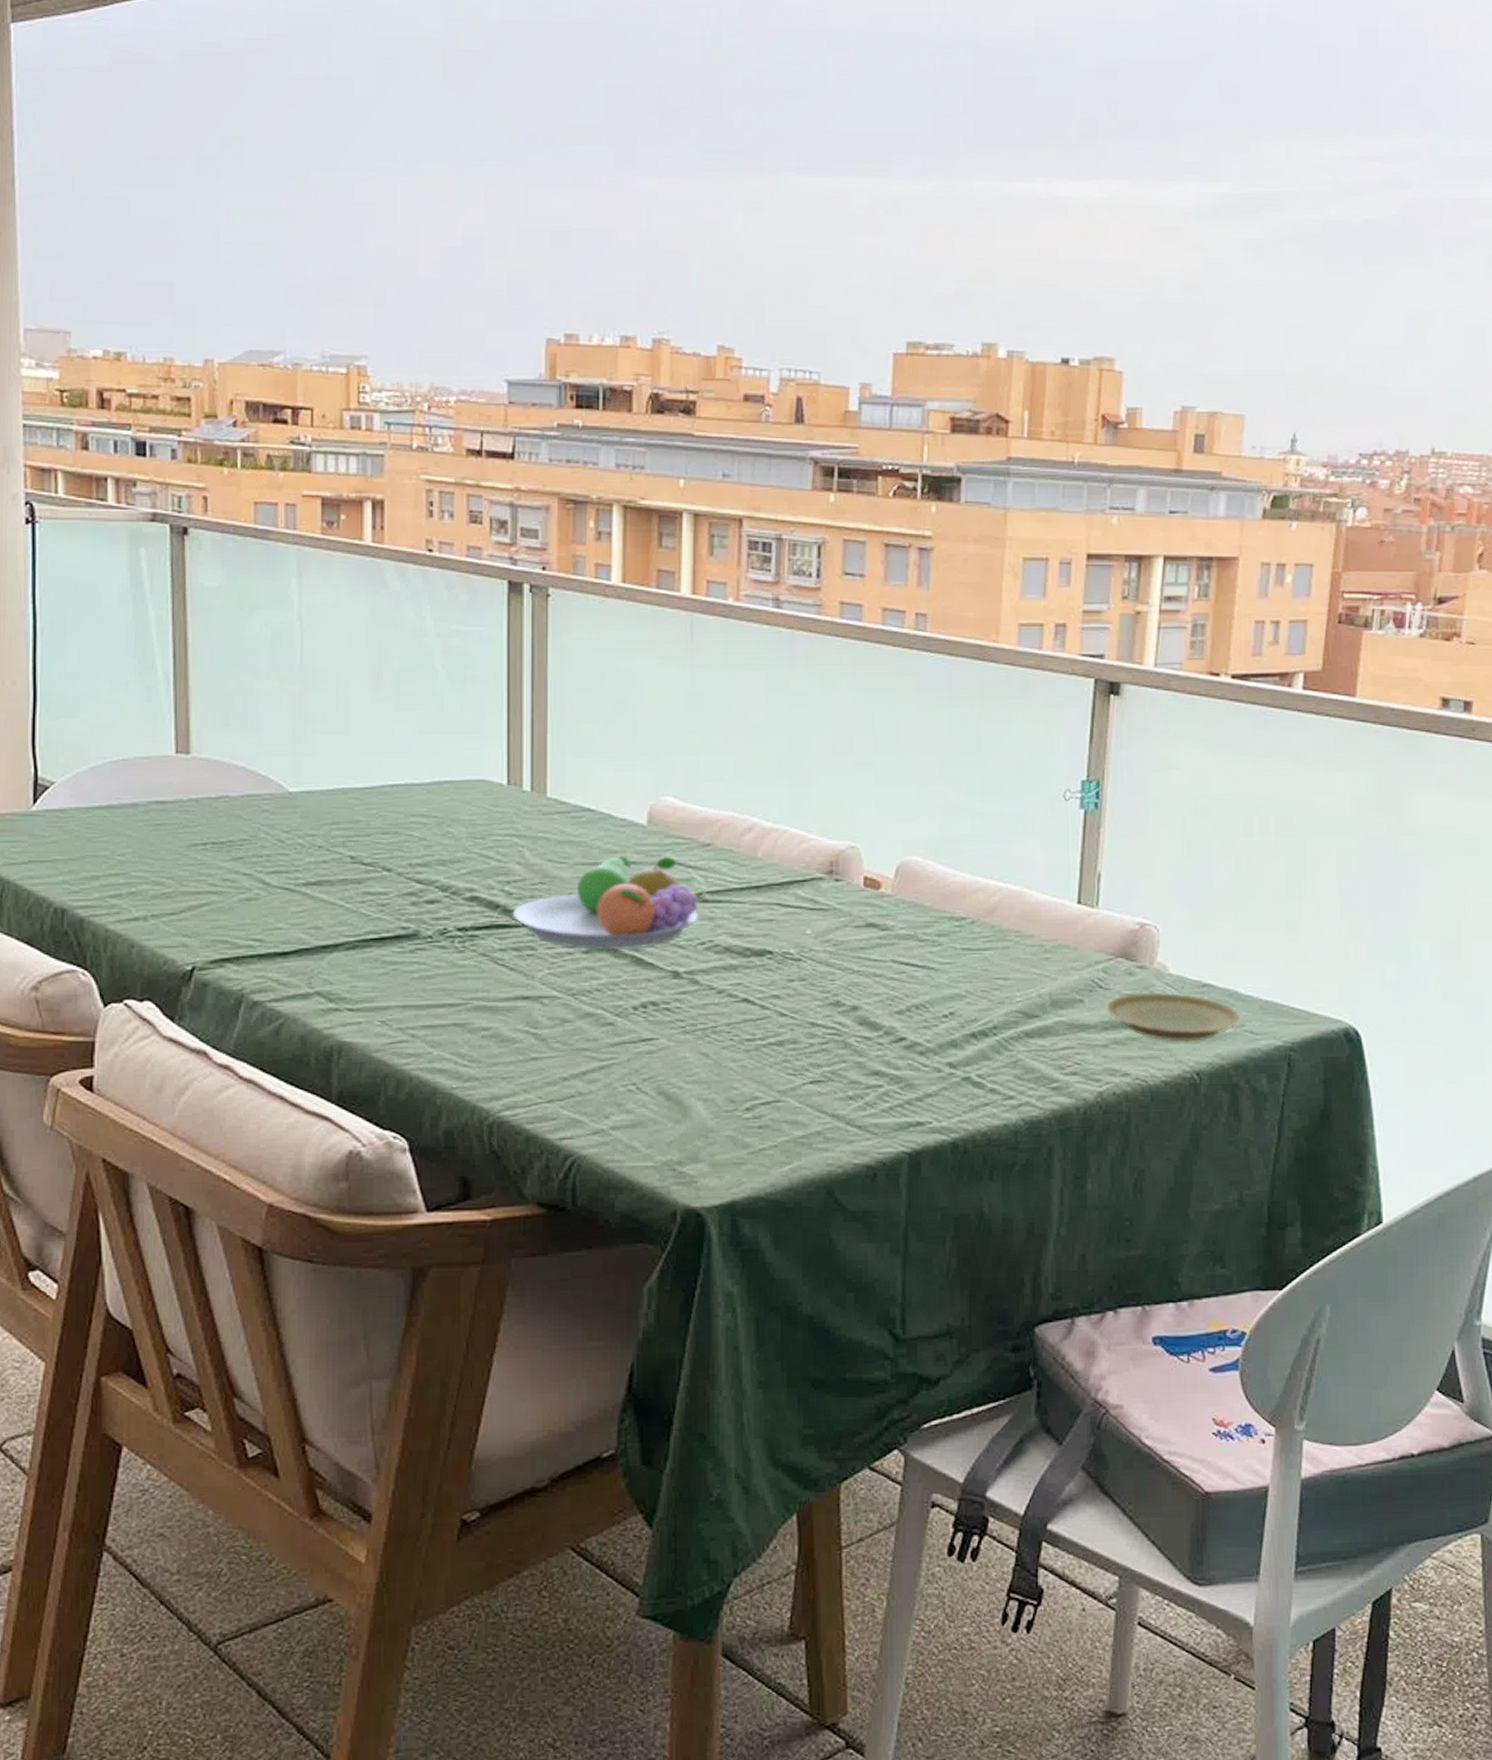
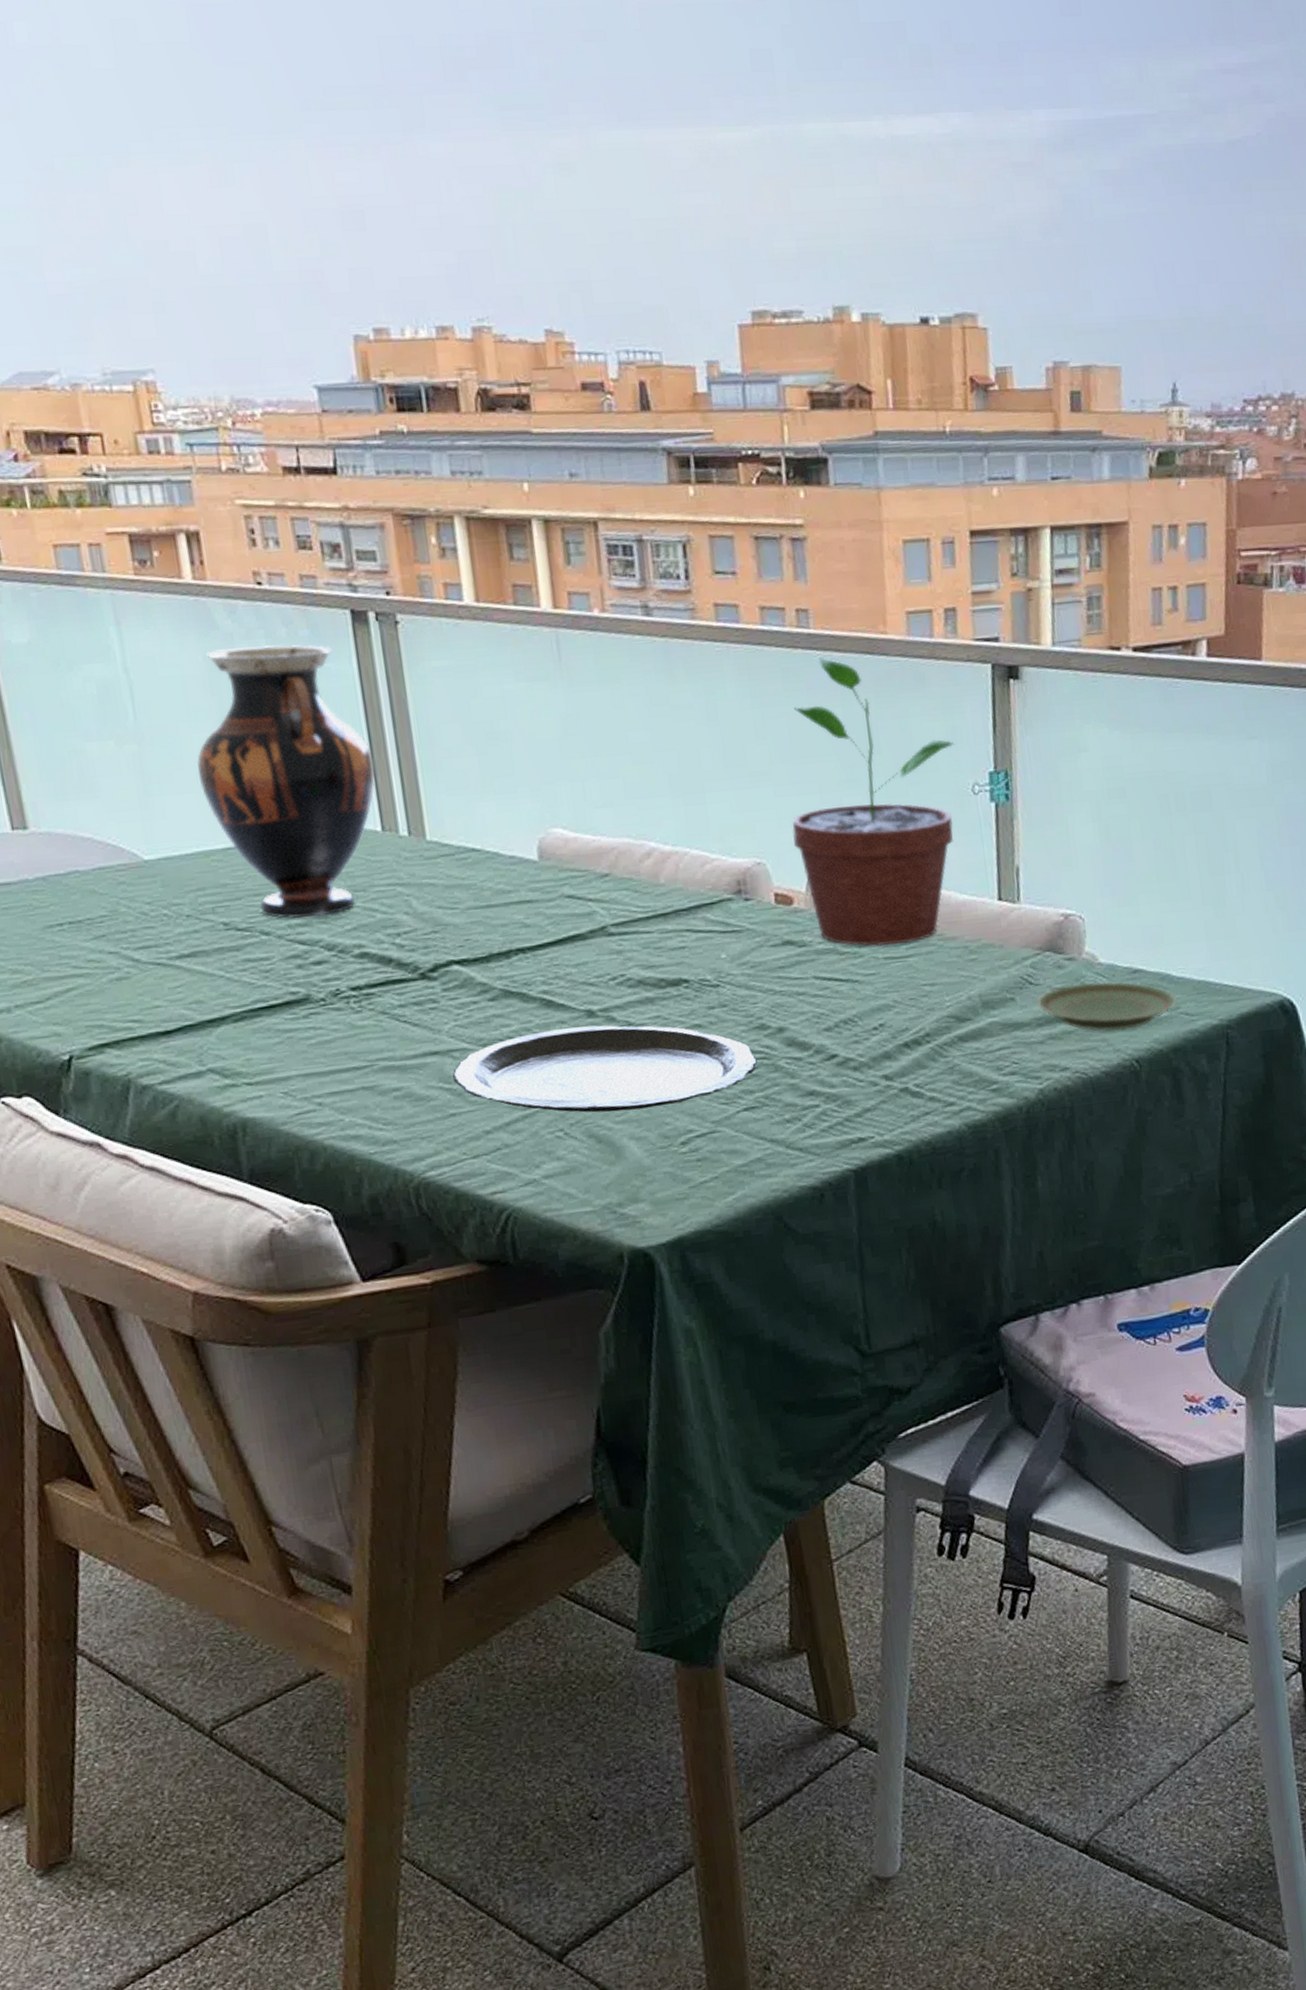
vase: none [349,605,509,859] -> present [197,644,376,919]
fruit bowl: present [513,856,701,951] -> none [407,890,606,996]
plate: none [540,986,828,1072] -> present [453,1025,757,1113]
potted plant: none [888,660,1052,937] -> present [792,658,955,947]

